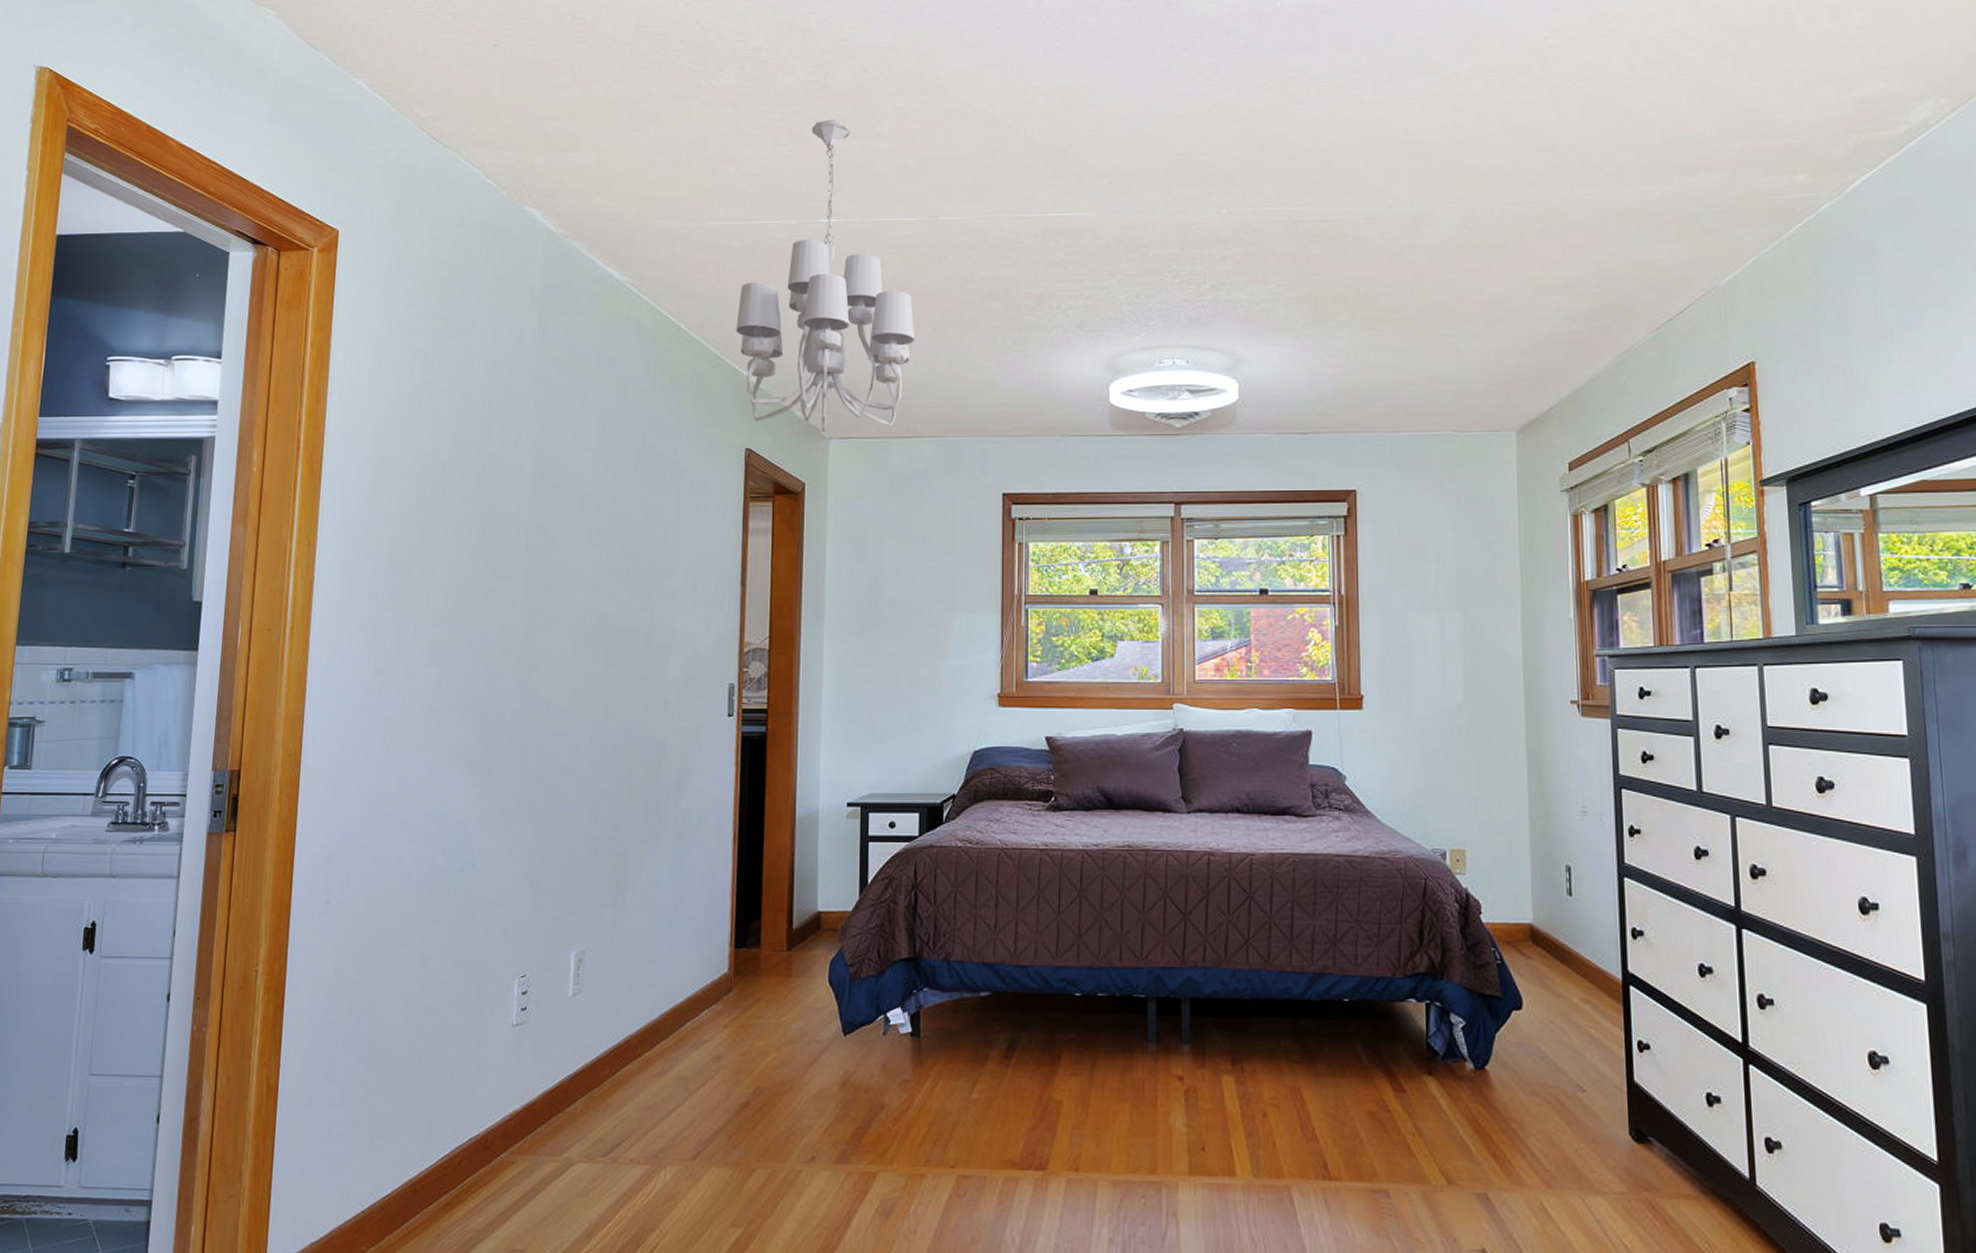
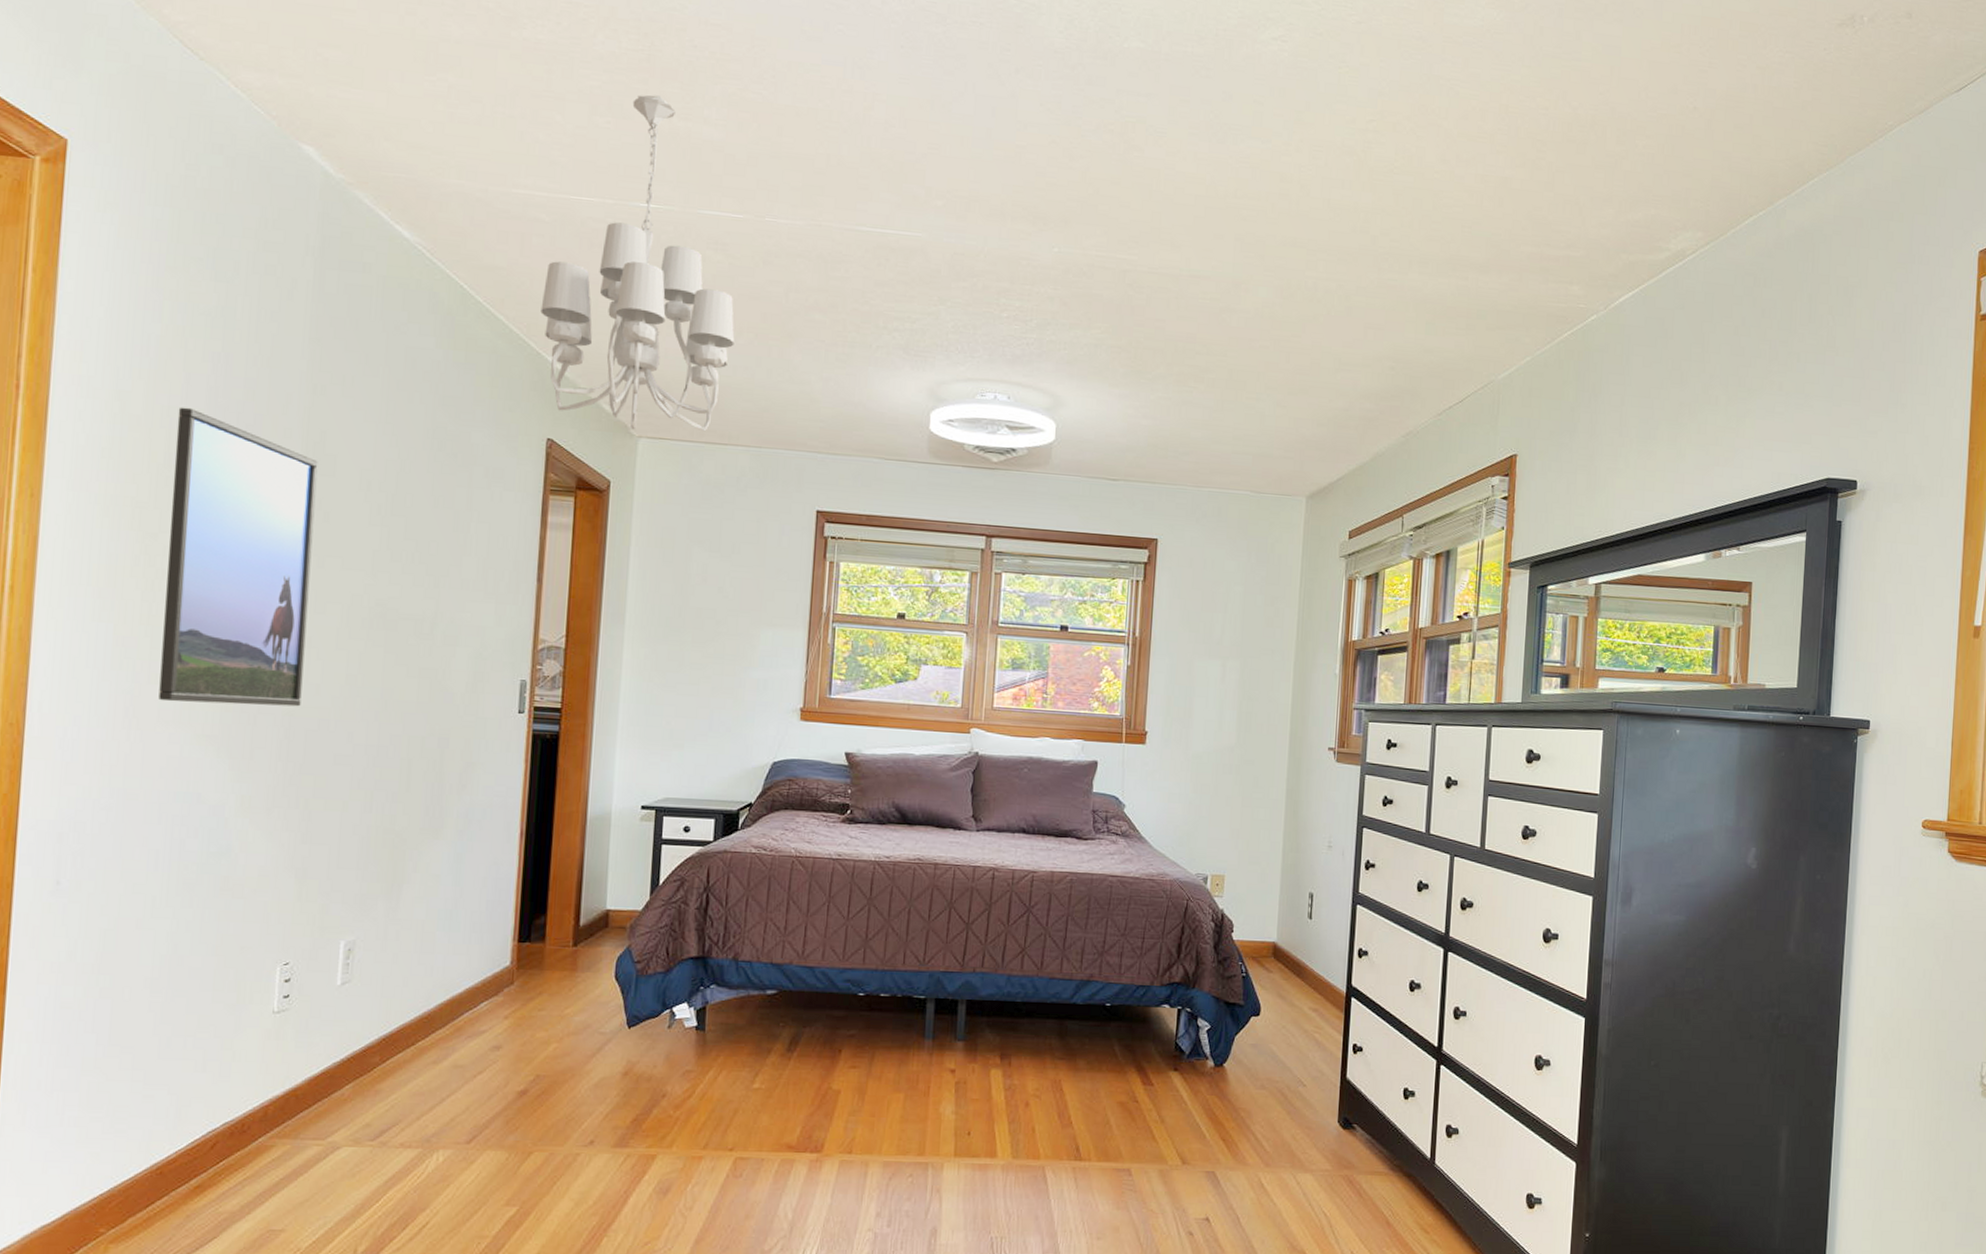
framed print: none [412,452,545,725] -> present [158,407,318,707]

